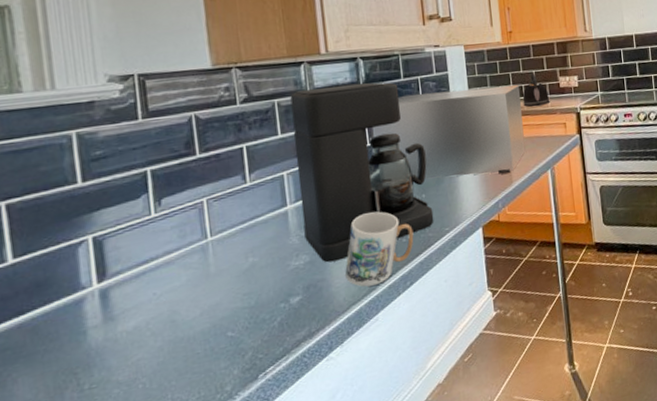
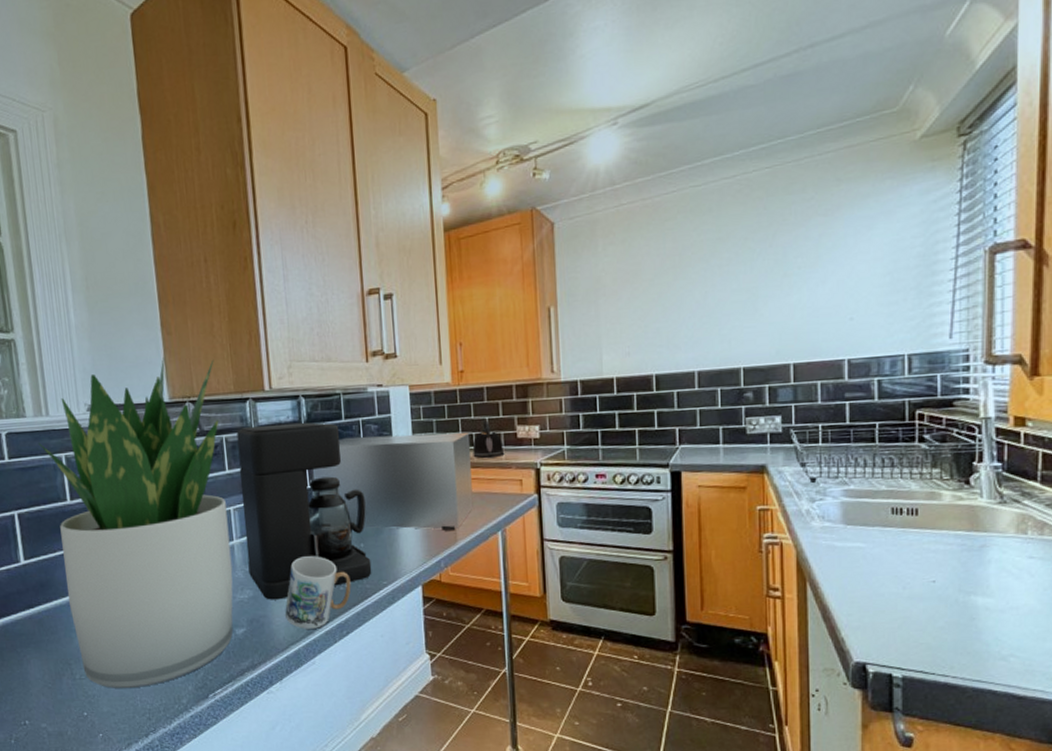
planter: none [38,24,288,392] -> present [38,358,234,688]

